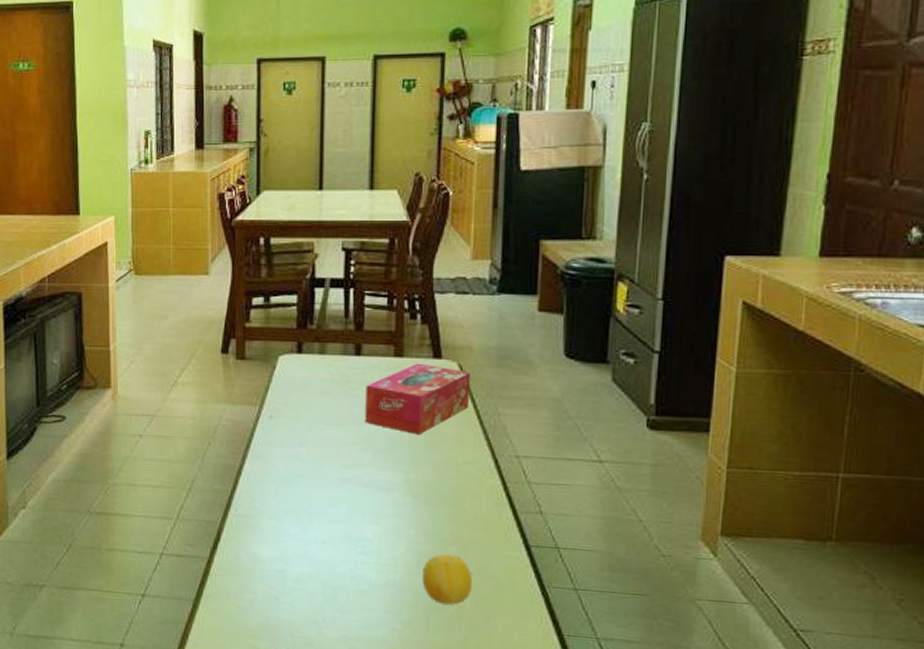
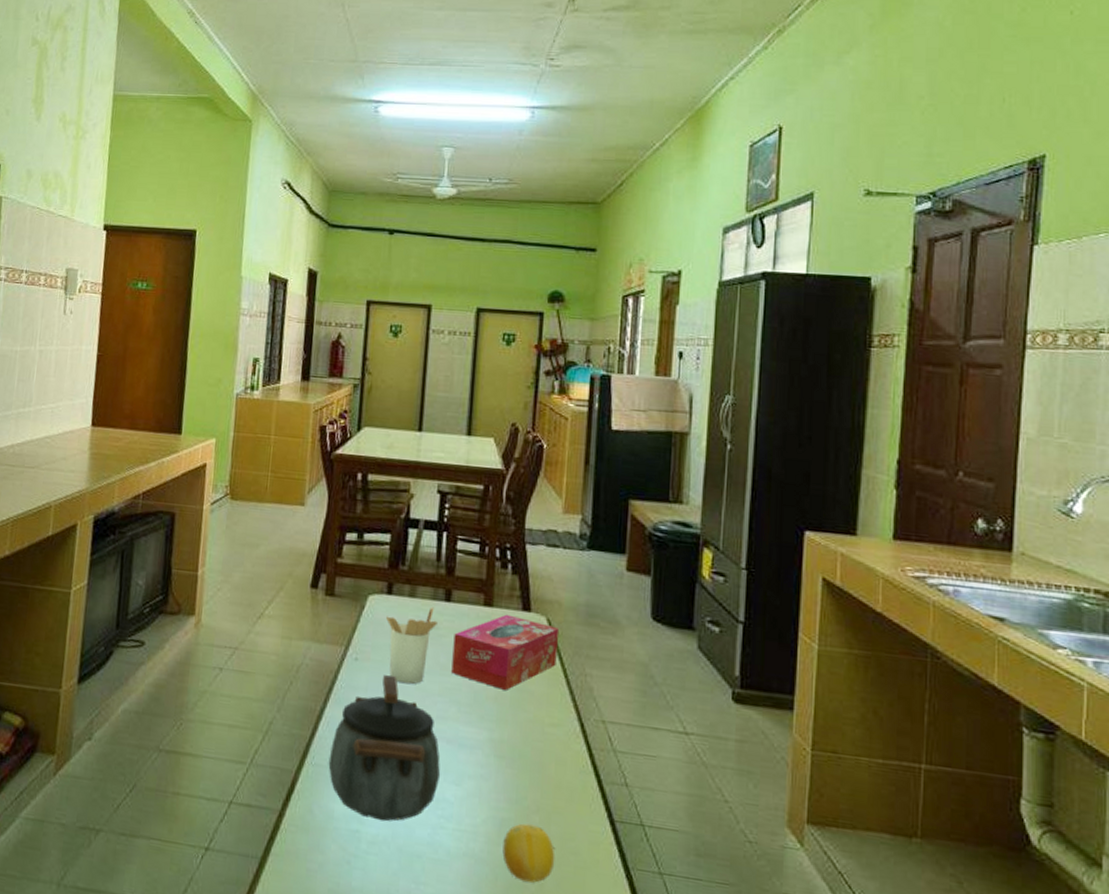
kettle: none [251,428,359,561] -> present [328,674,441,822]
utensil holder: none [297,362,349,436] -> present [385,607,437,685]

